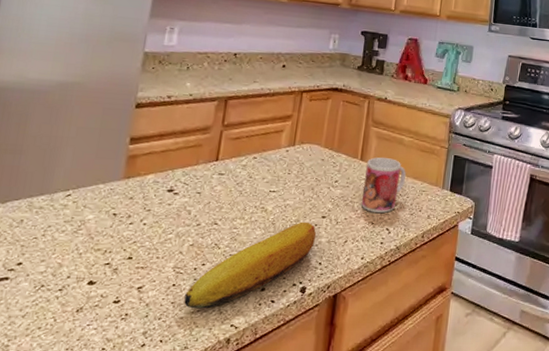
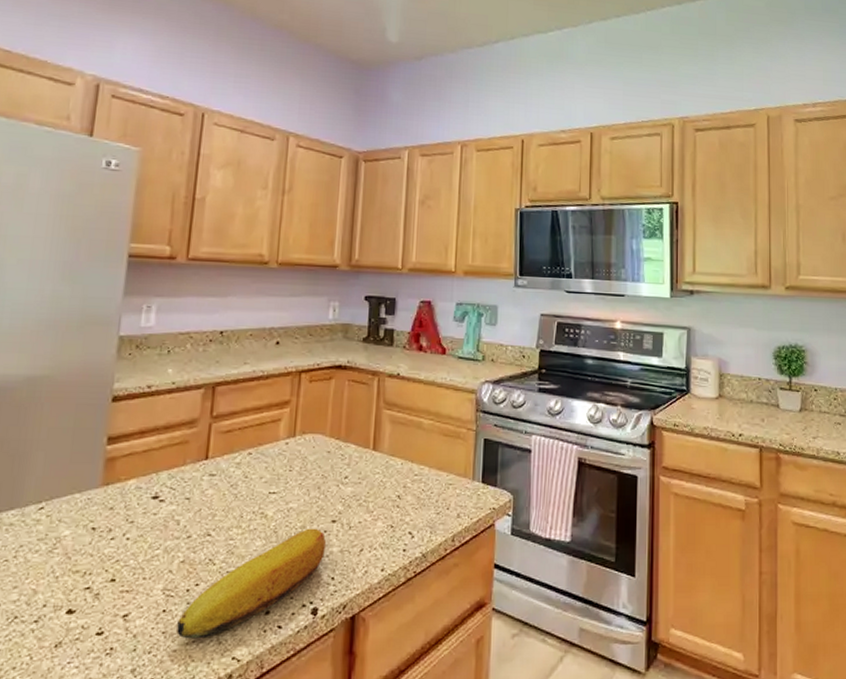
mug: present [361,157,406,214] -> none [377,446,428,514]

